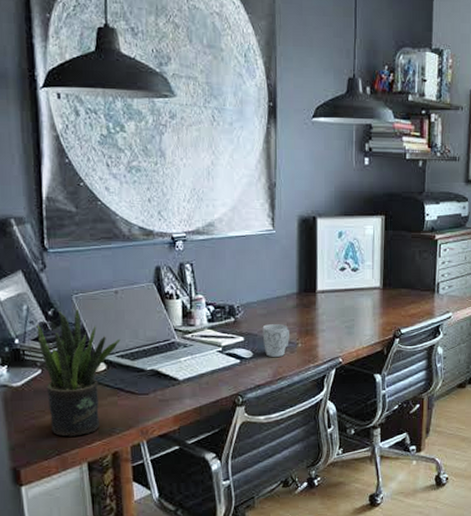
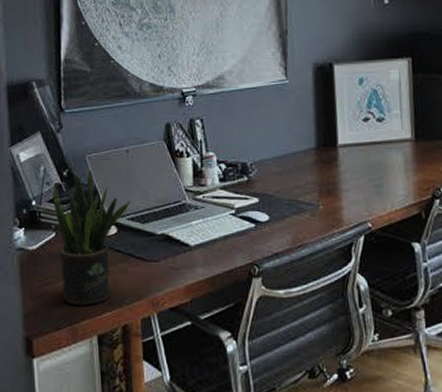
mug: present [262,324,289,357] -> none [278,183,309,221]

